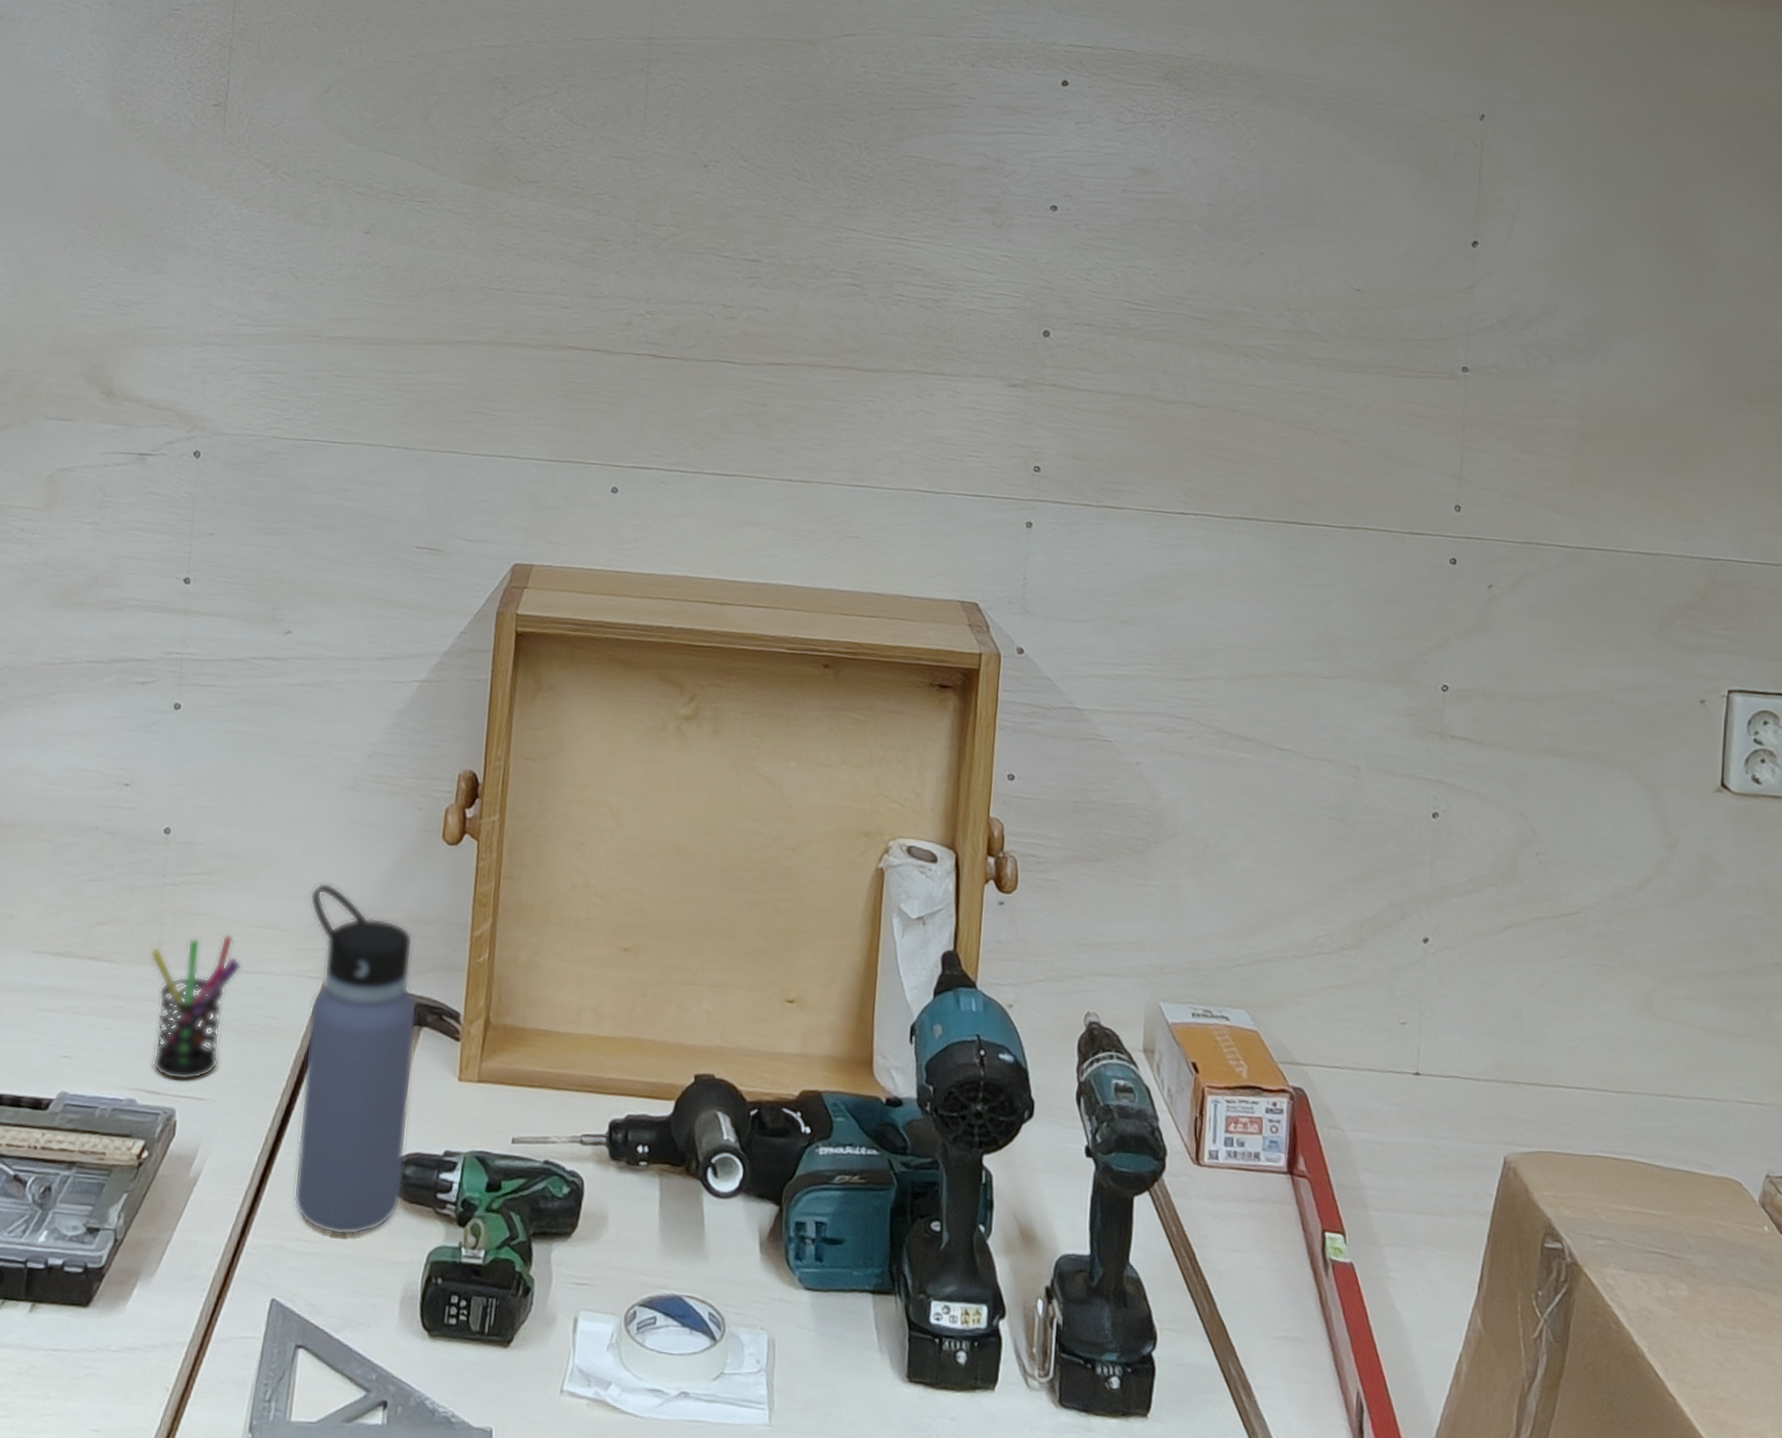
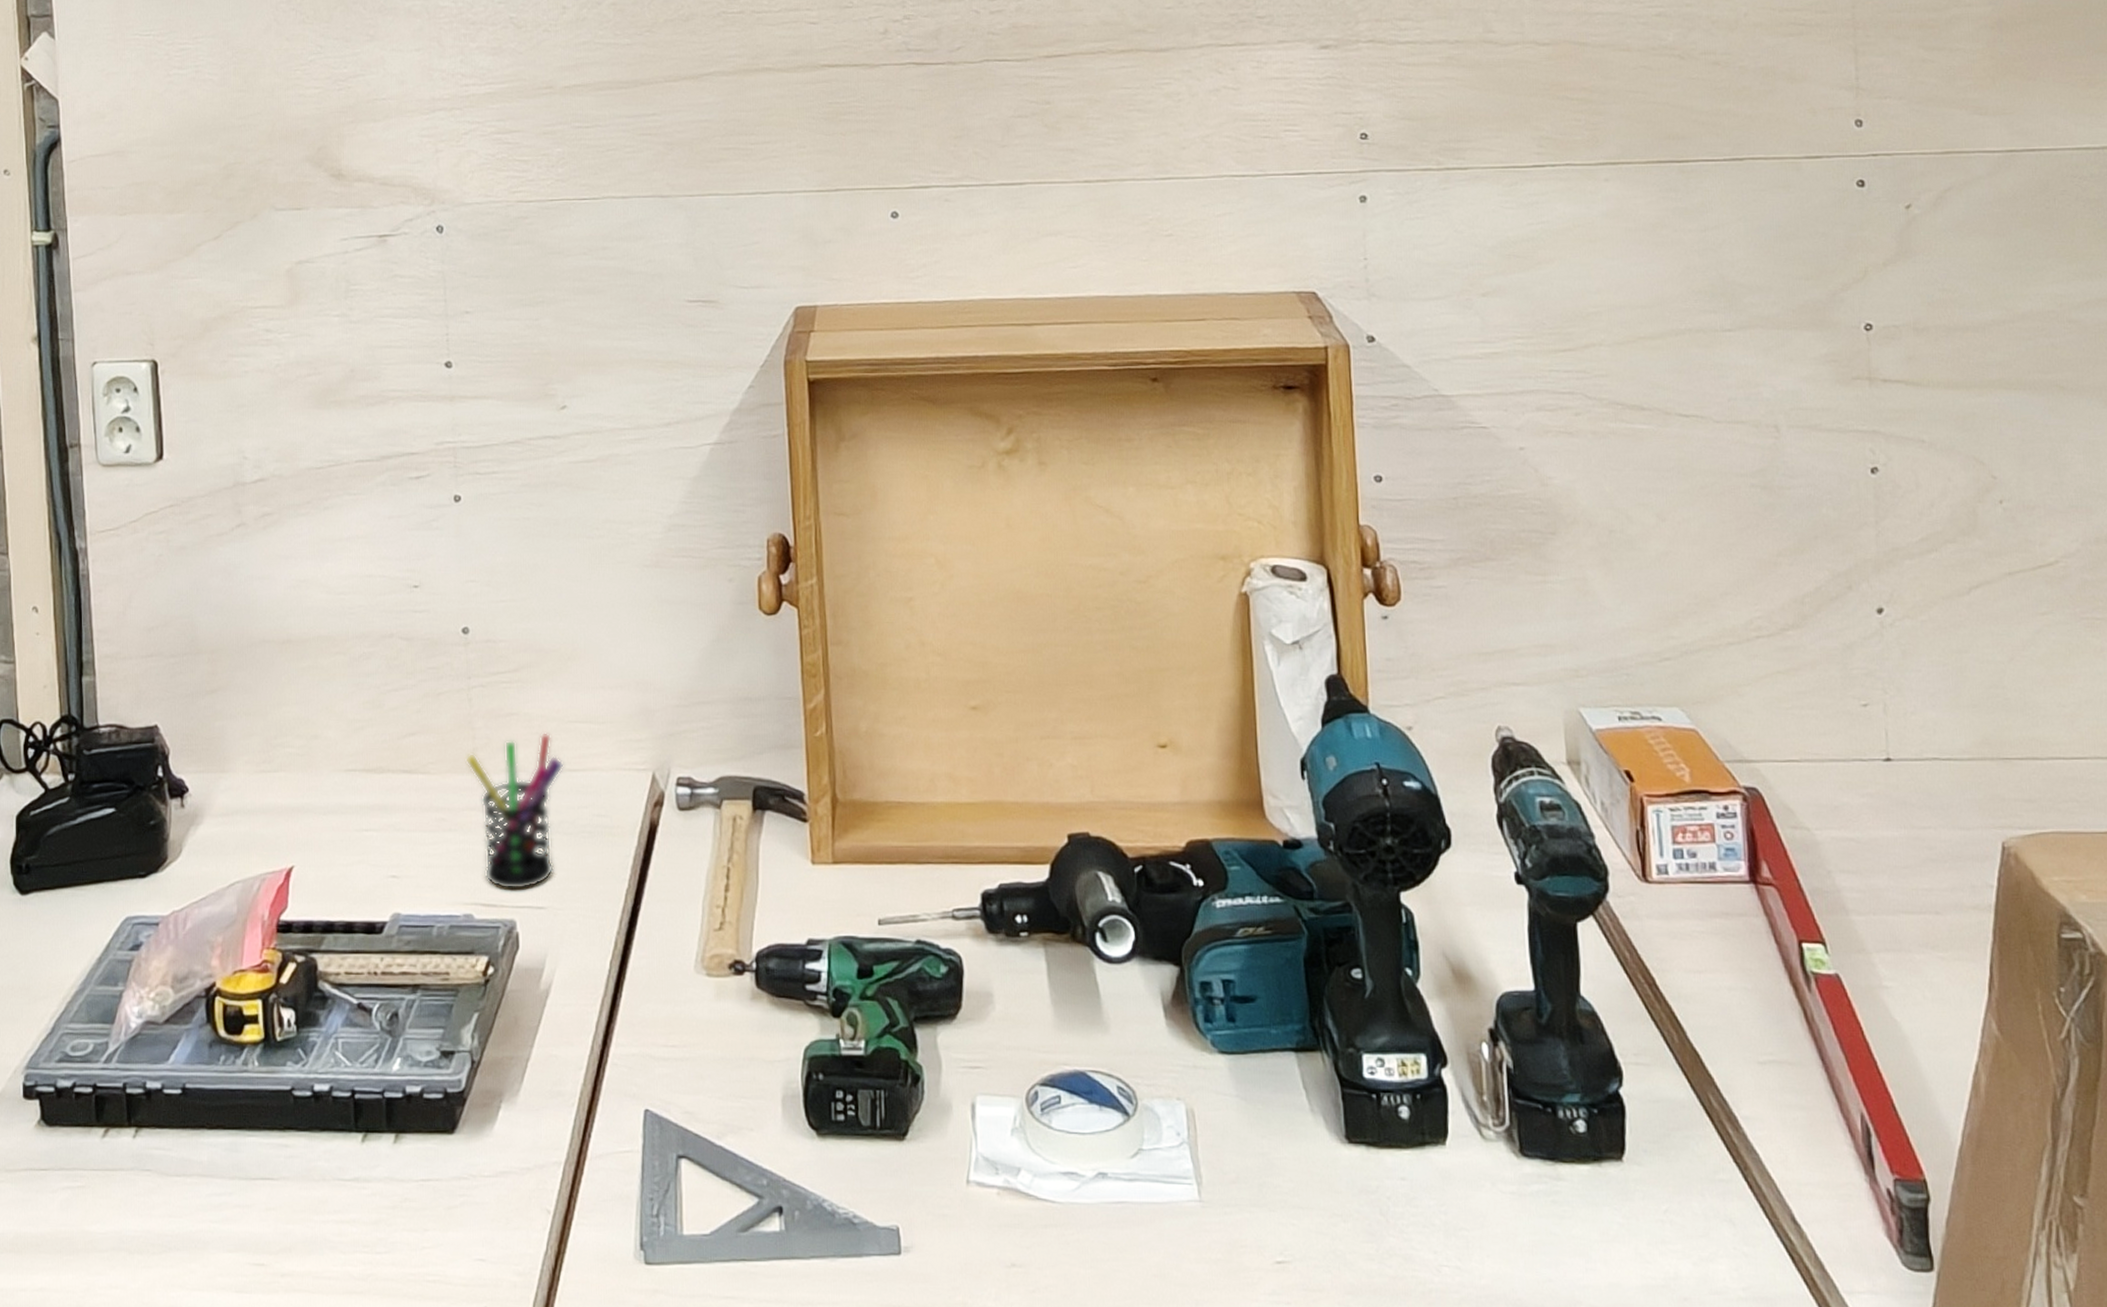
water bottle: present [293,883,418,1236] -> none [626,669,768,1037]

